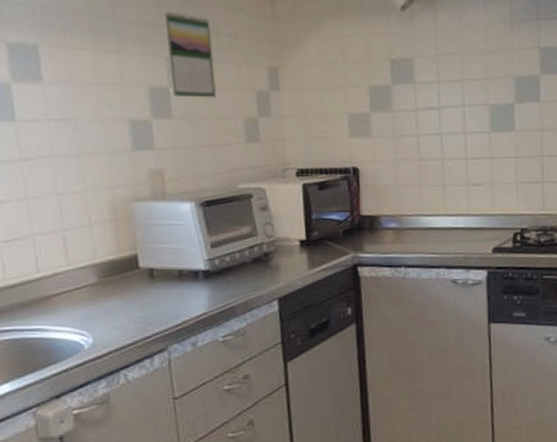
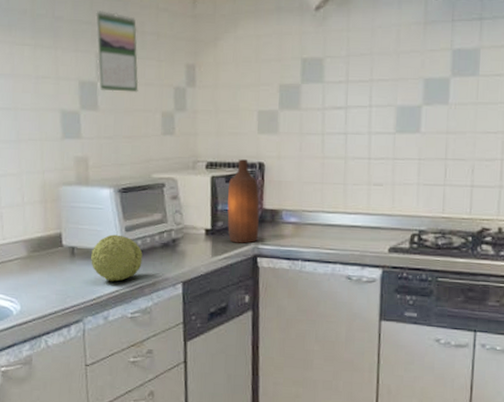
fruit: none [173,252,232,304] -> present [91,234,143,282]
bottle: none [321,165,358,253] -> present [227,159,260,244]

